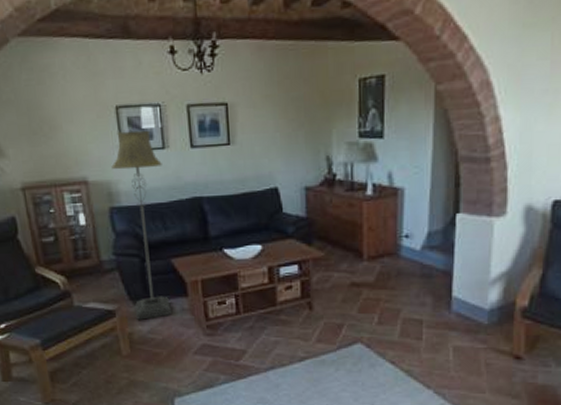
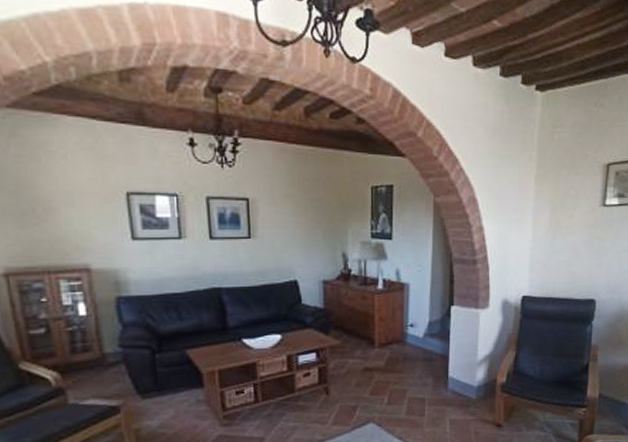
floor lamp: present [111,130,171,320] -> none [119,219,185,415]

